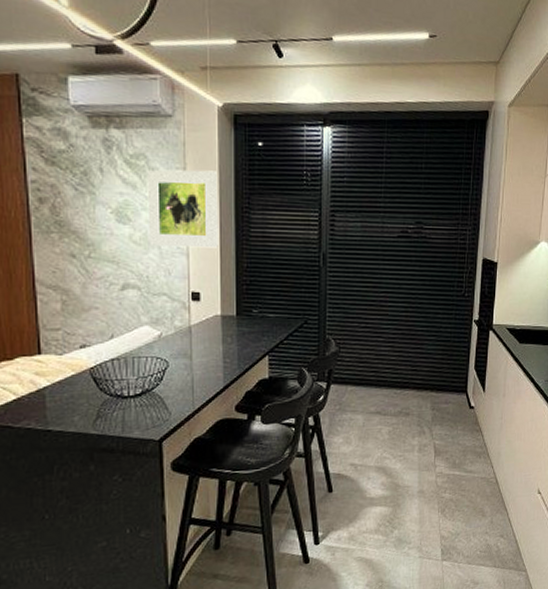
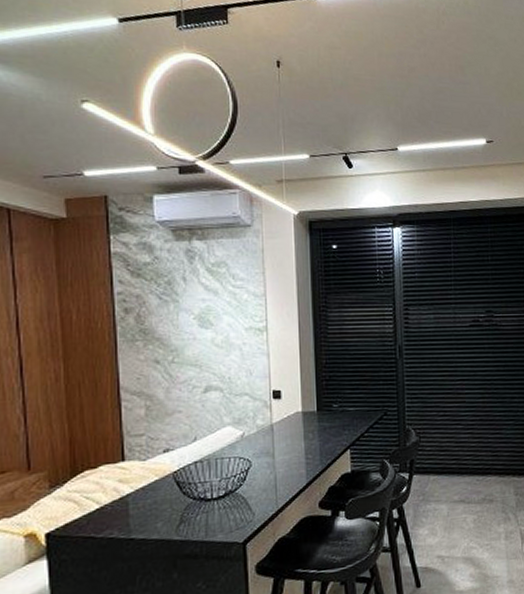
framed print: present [147,169,218,248] -> none [228,274,298,348]

